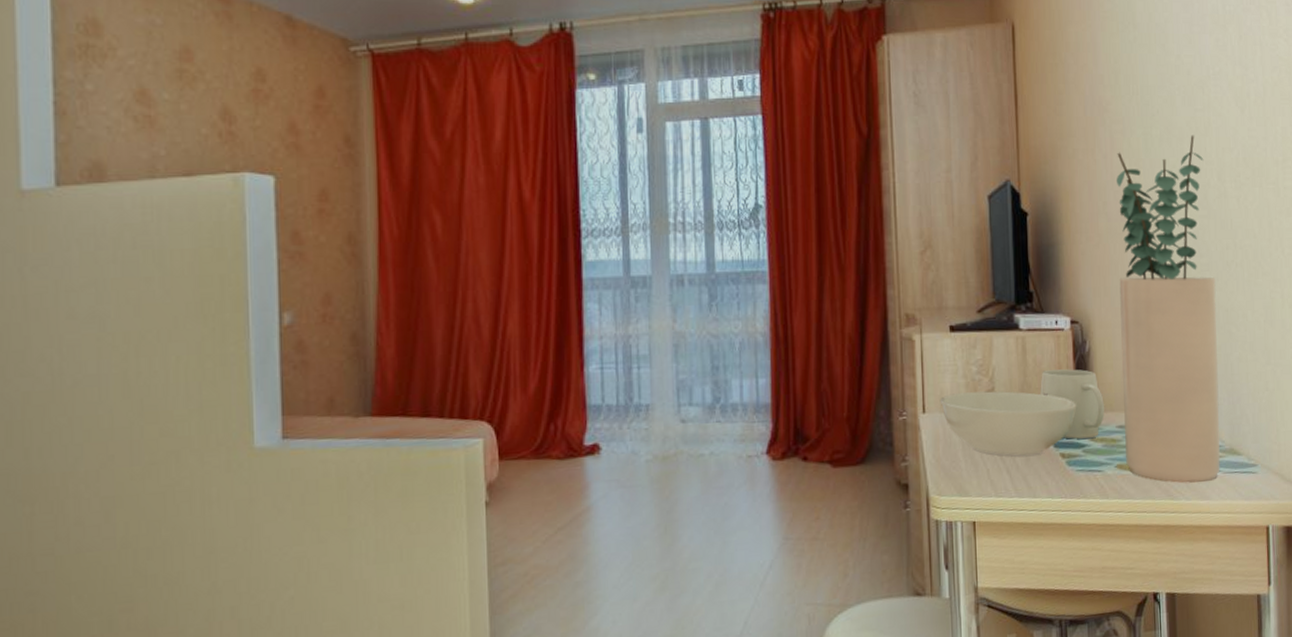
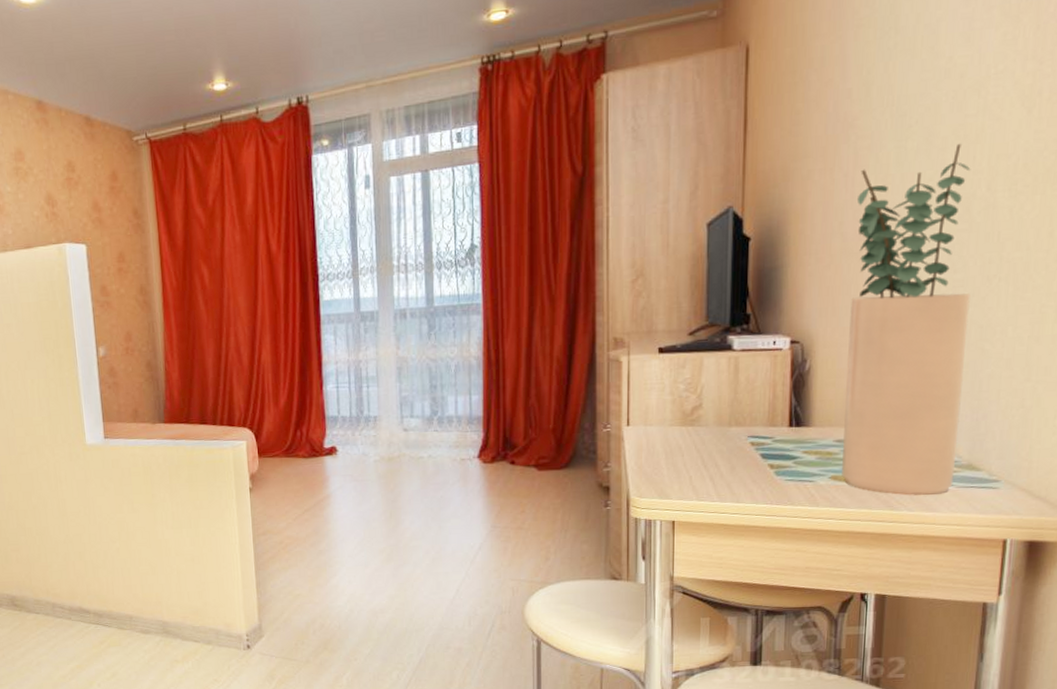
bowl: present [939,391,1077,457] -> none [644,407,791,467]
mug: present [1040,368,1105,439] -> none [751,386,822,452]

